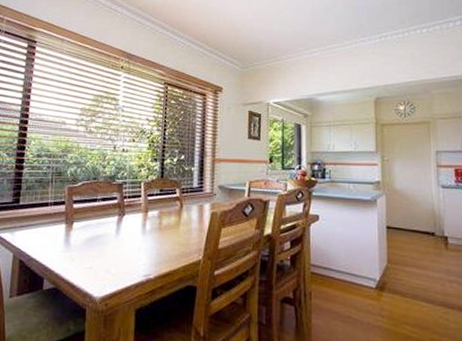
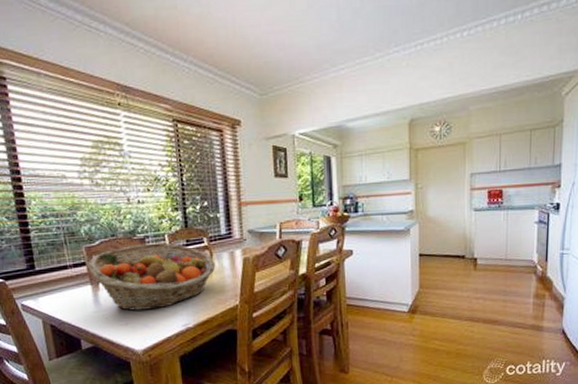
fruit basket: none [66,189,184,256] -> present [88,242,216,311]

